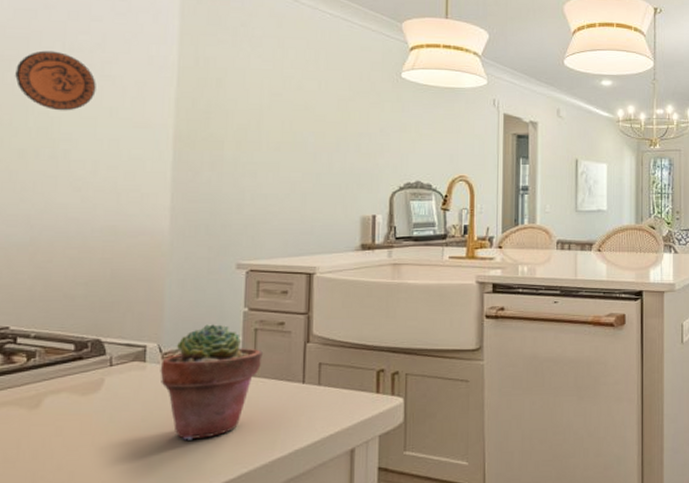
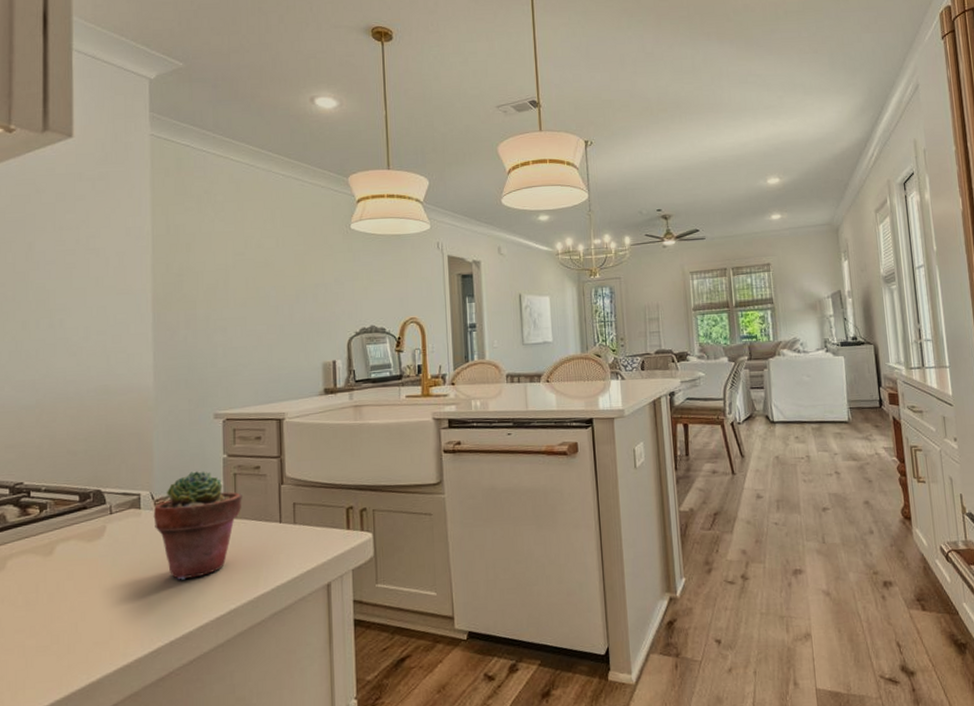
decorative plate: present [15,50,96,111] -> none [15,230,83,284]

